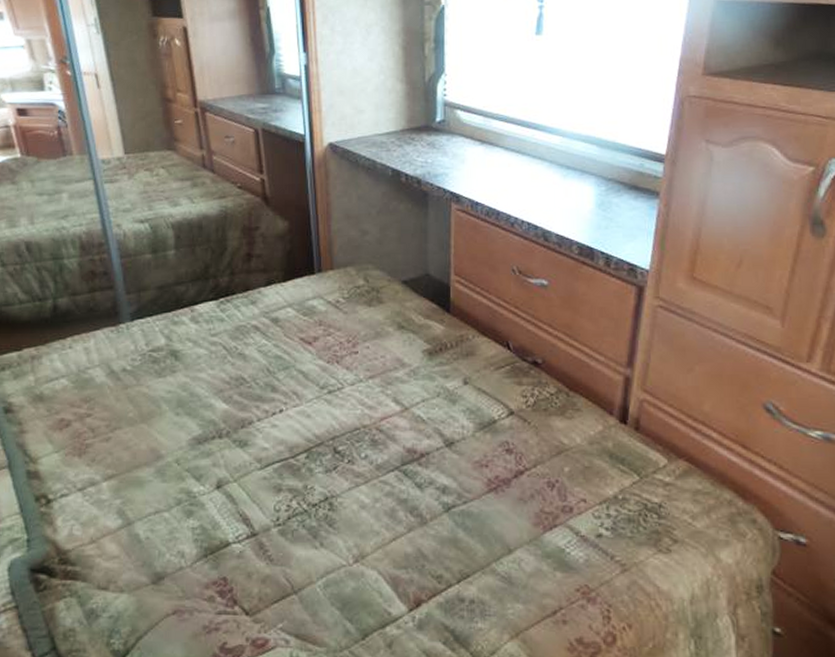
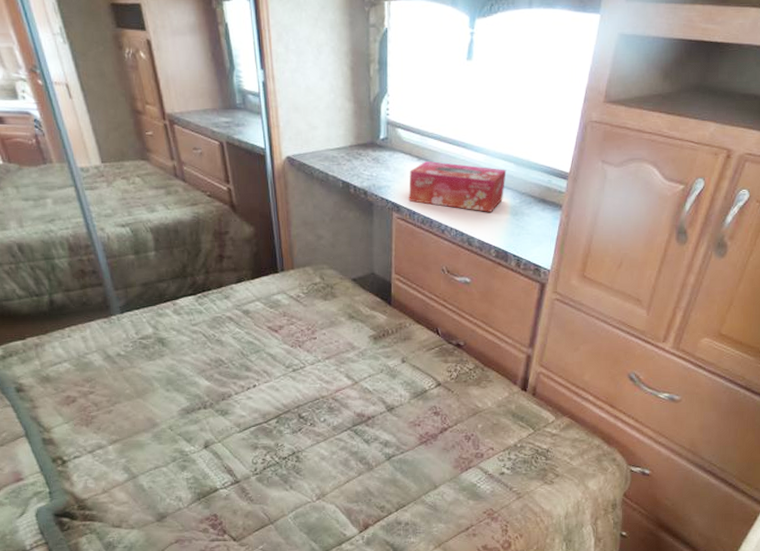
tissue box: none [470,145,588,202] -> present [409,161,507,212]

